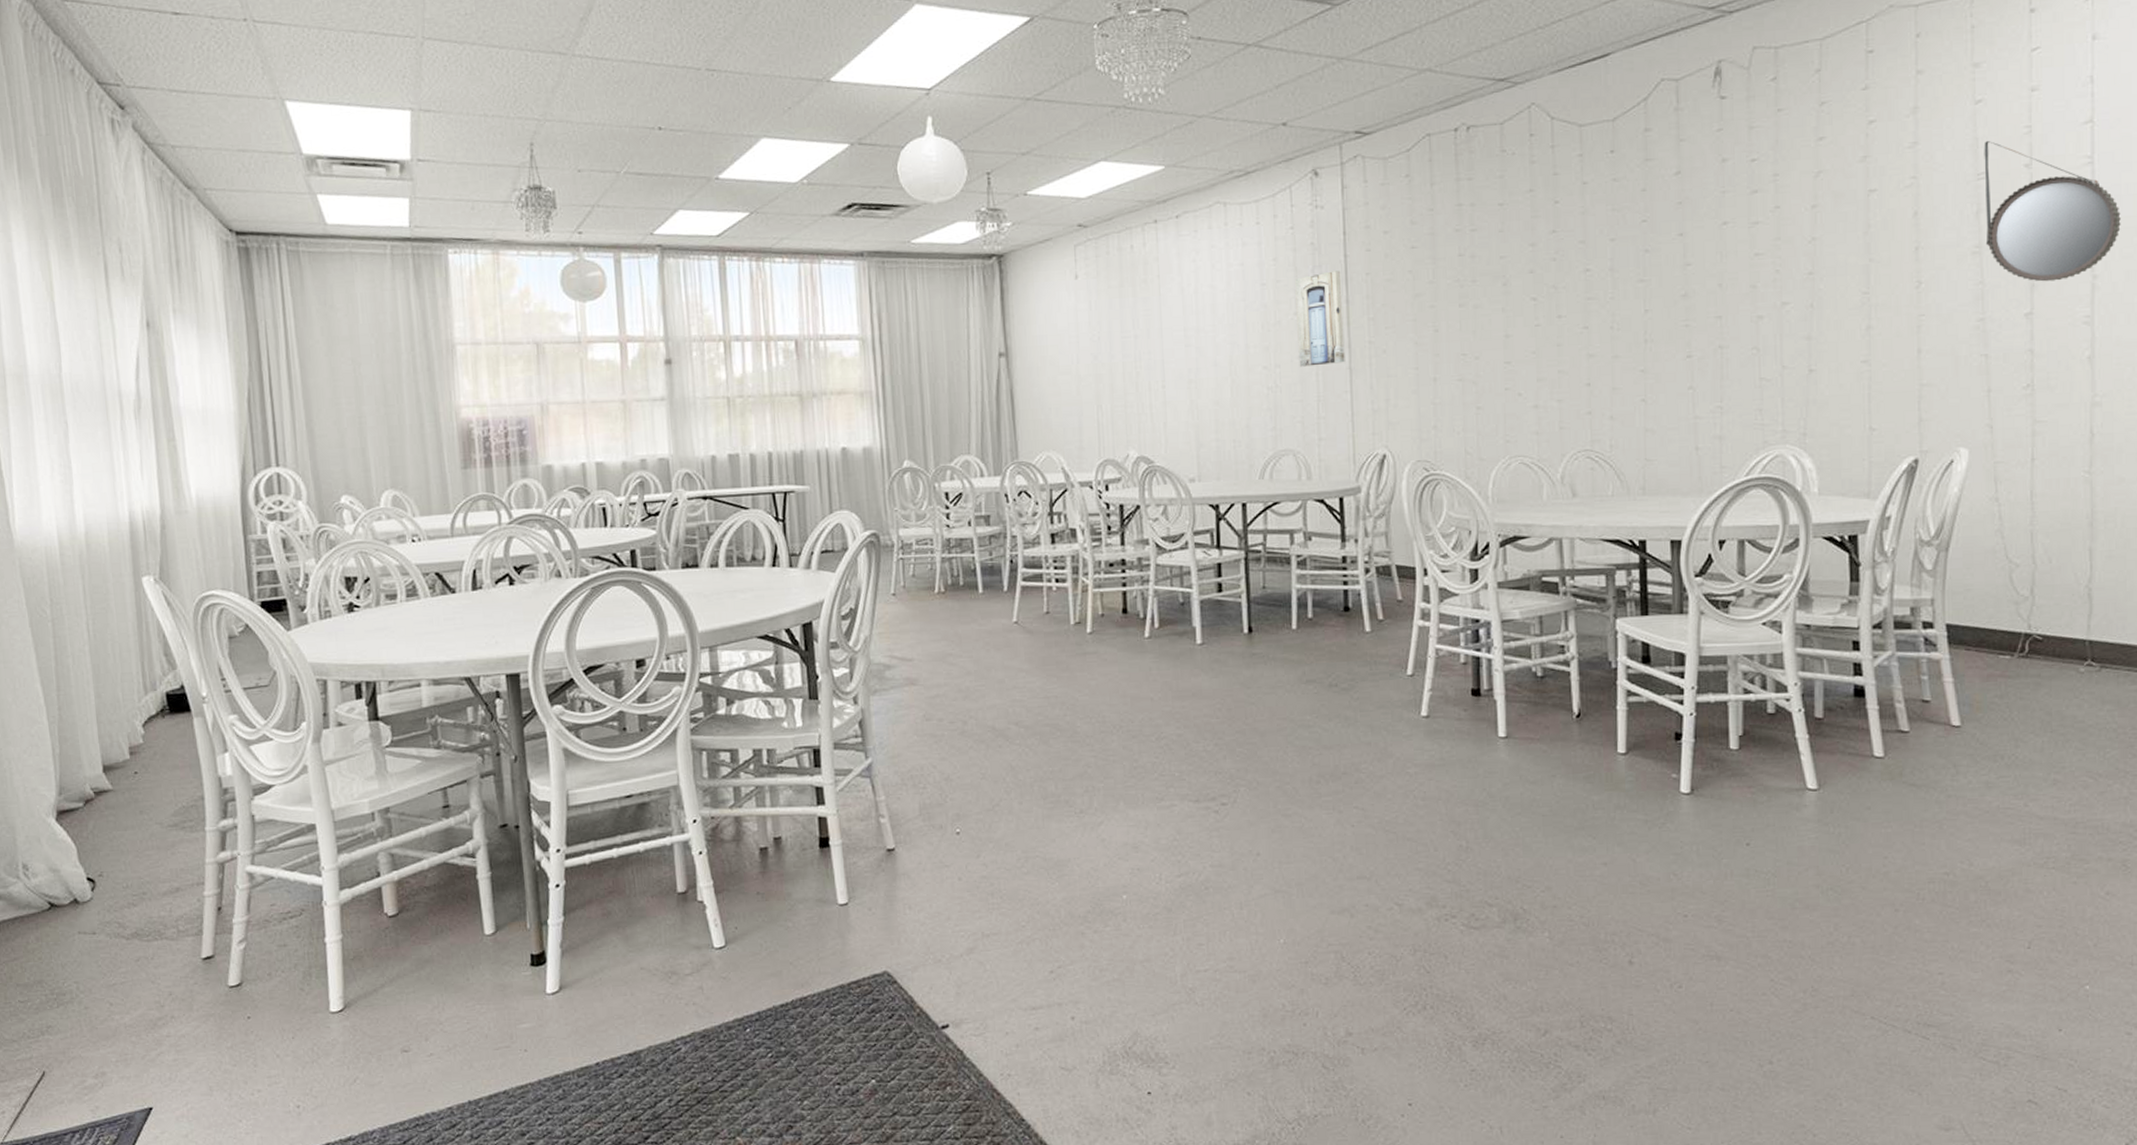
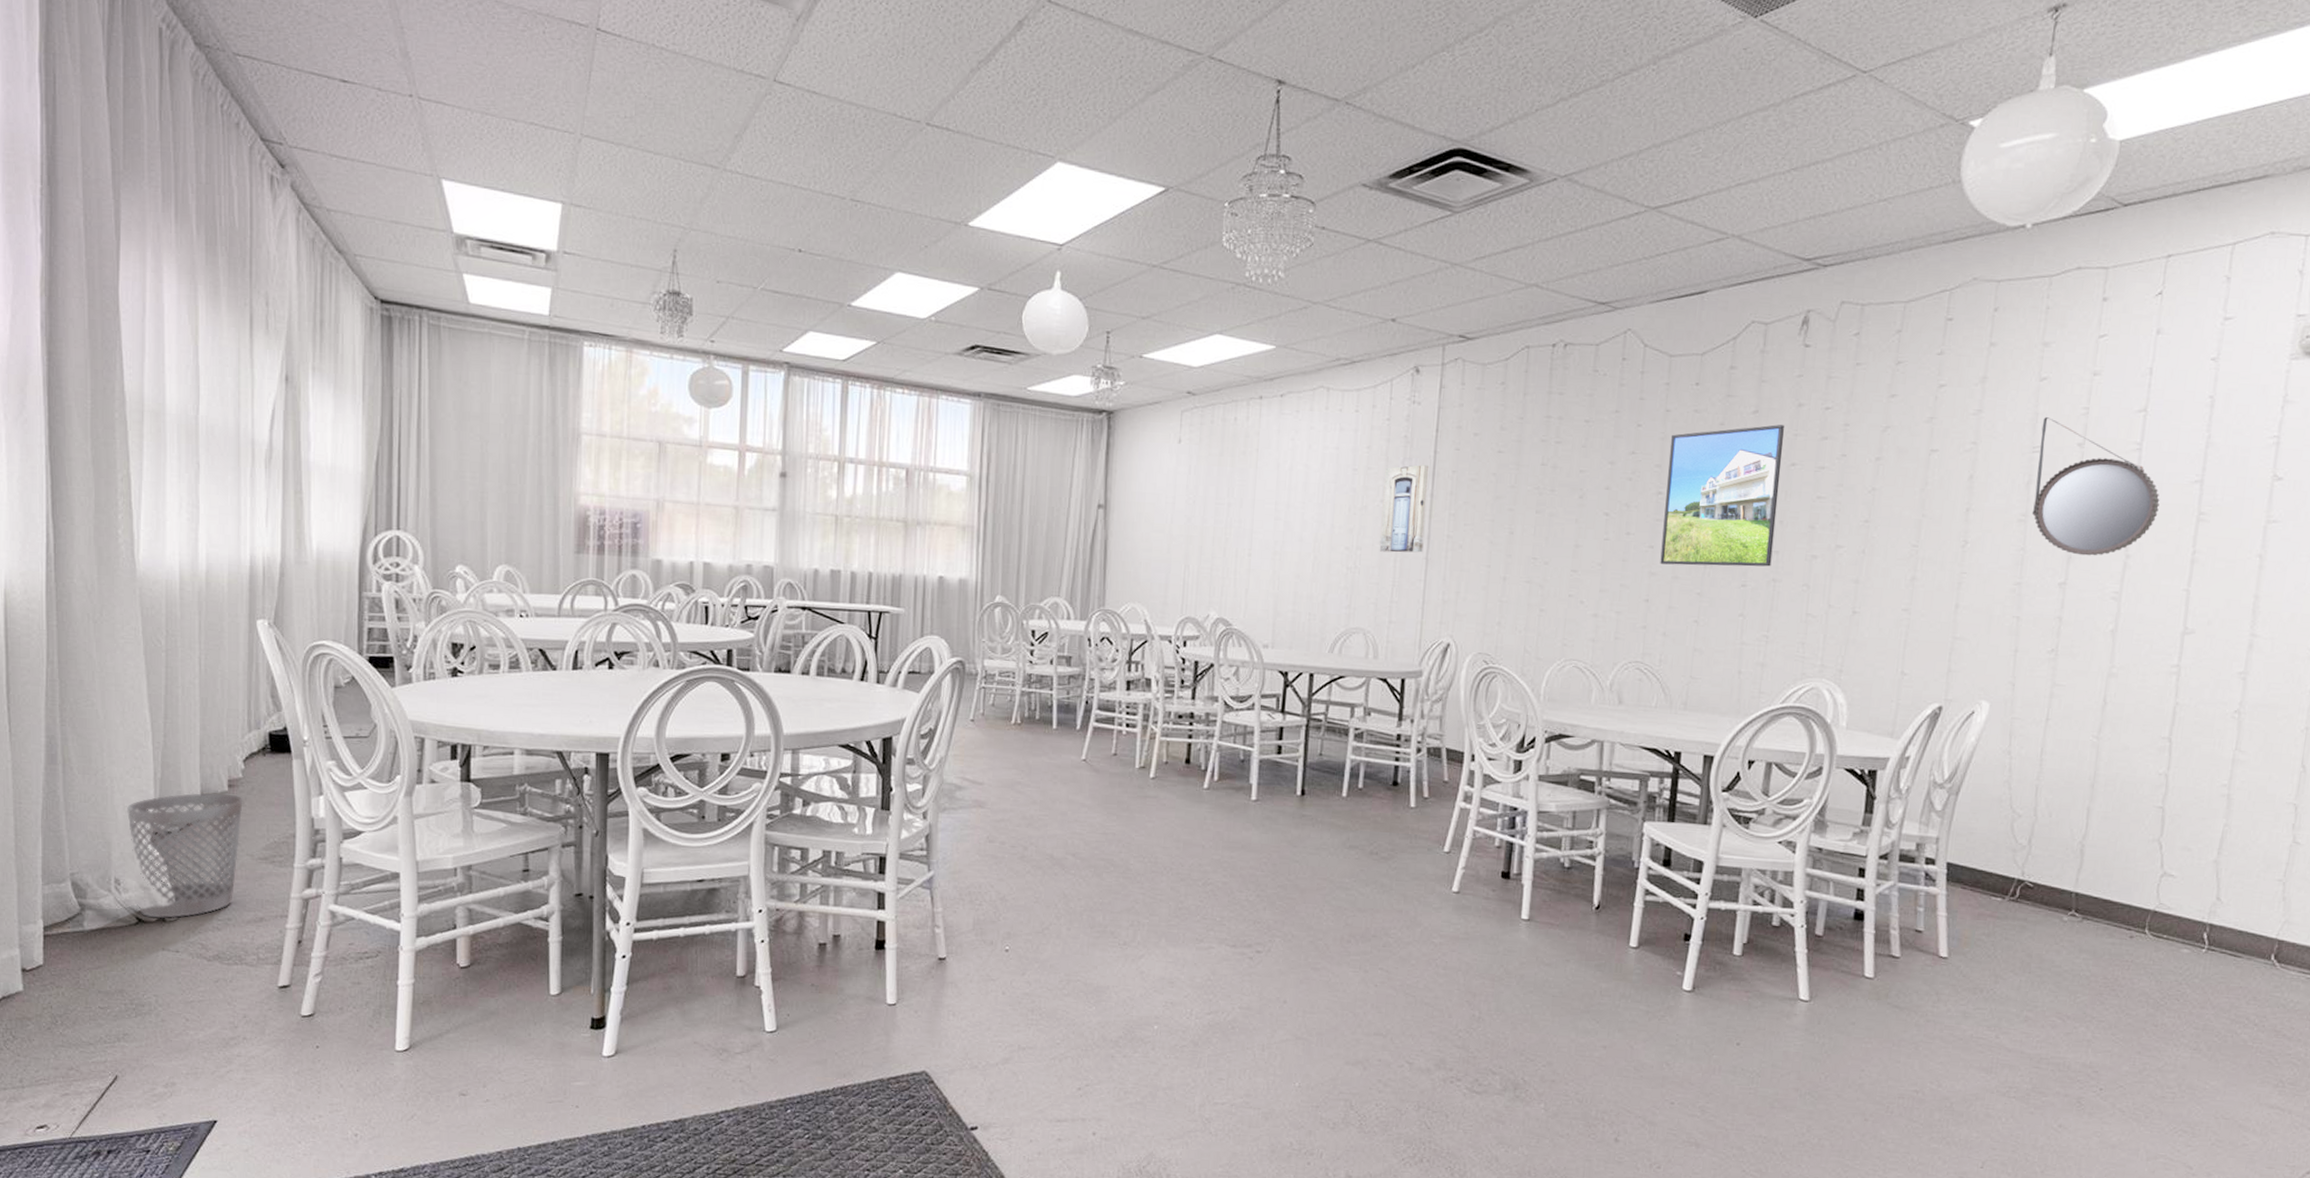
wastebasket: none [28,761,147,901] -> present [127,793,243,919]
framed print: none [1591,183,1716,344] -> present [1660,425,1784,567]

